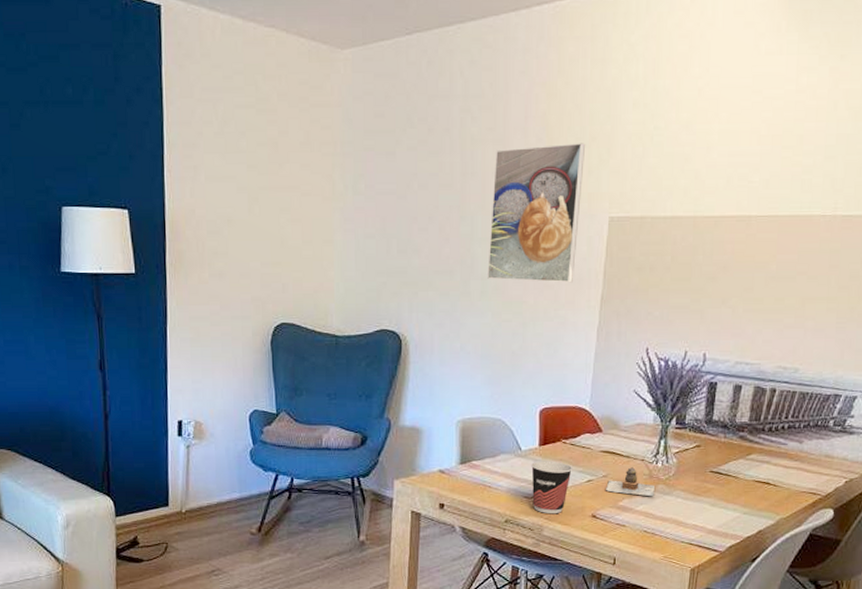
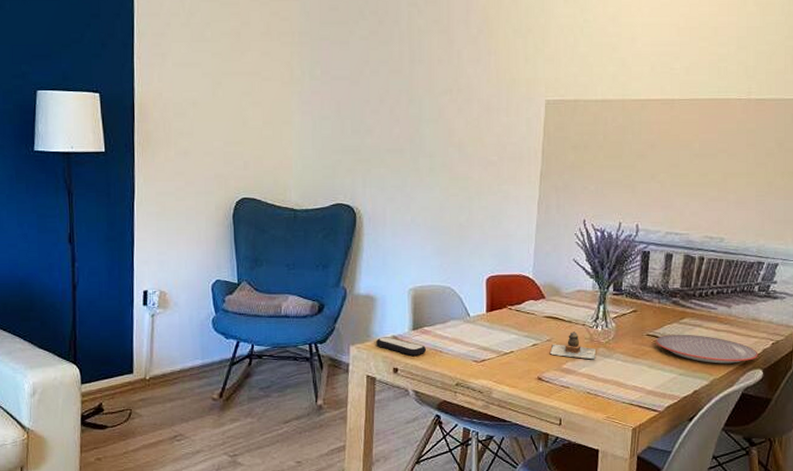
remote control: none [422,471,475,491] -> present [376,337,427,356]
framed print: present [488,143,586,283] -> none [435,34,523,160]
cup: present [531,461,572,514] -> none [480,326,518,377]
plate: none [720,471,830,503] -> present [656,334,758,364]

